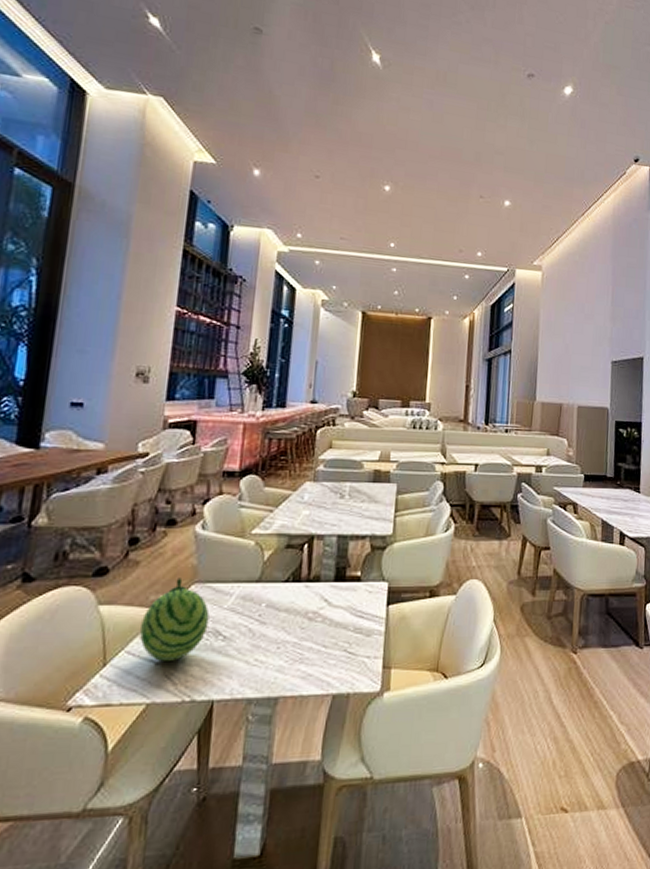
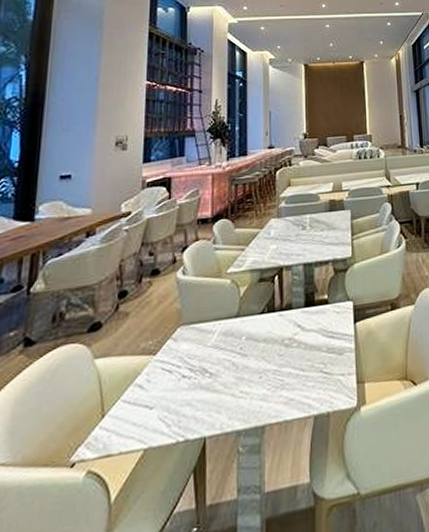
fruit: present [140,578,210,661] -> none [134,323,196,406]

